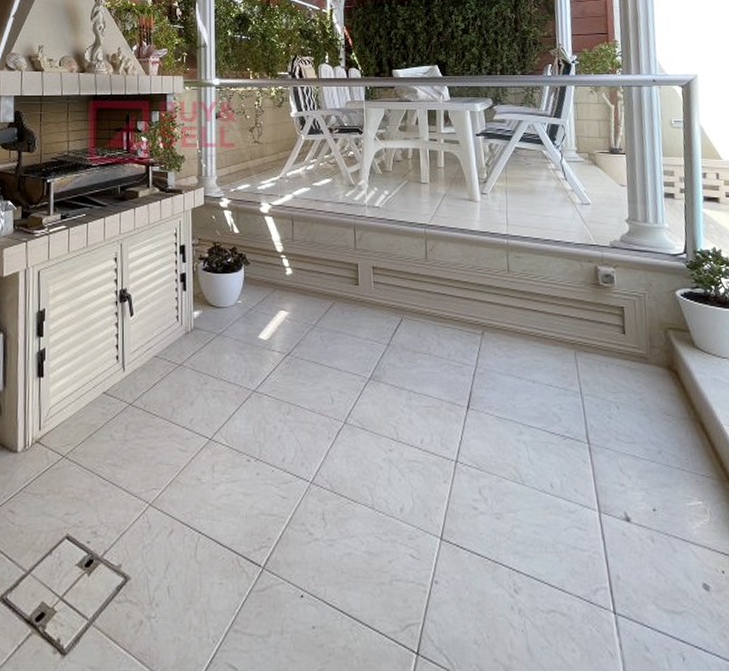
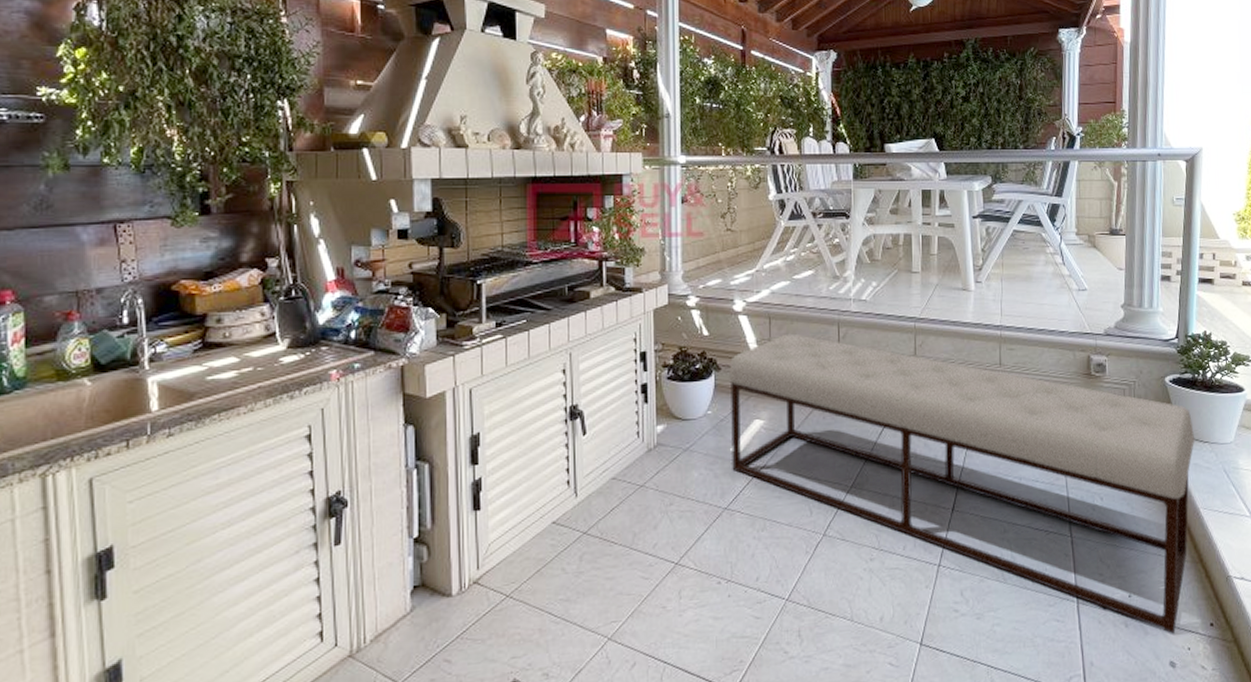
bench: none [257,234,713,554] -> present [729,333,1194,634]

